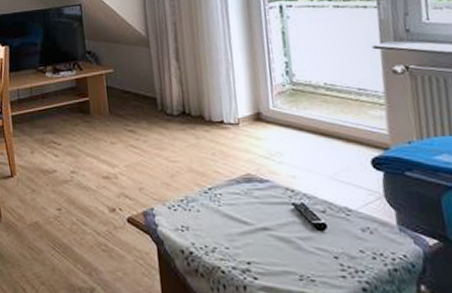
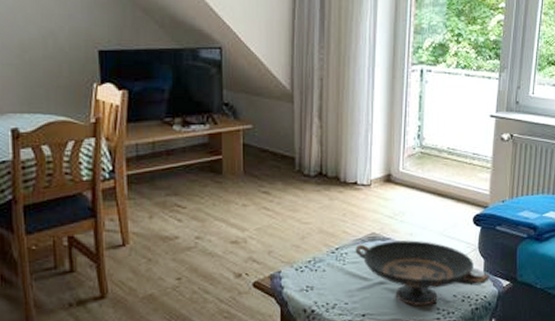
decorative bowl: none [230,183,407,260] -> present [355,240,489,306]

